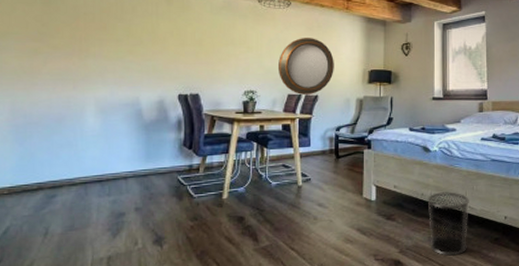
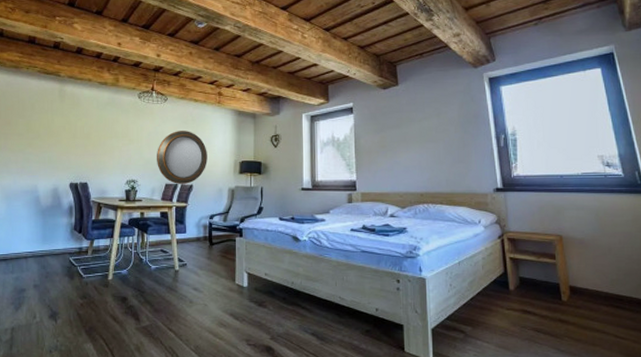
waste bin: present [427,192,469,256] -> none [297,281,339,345]

